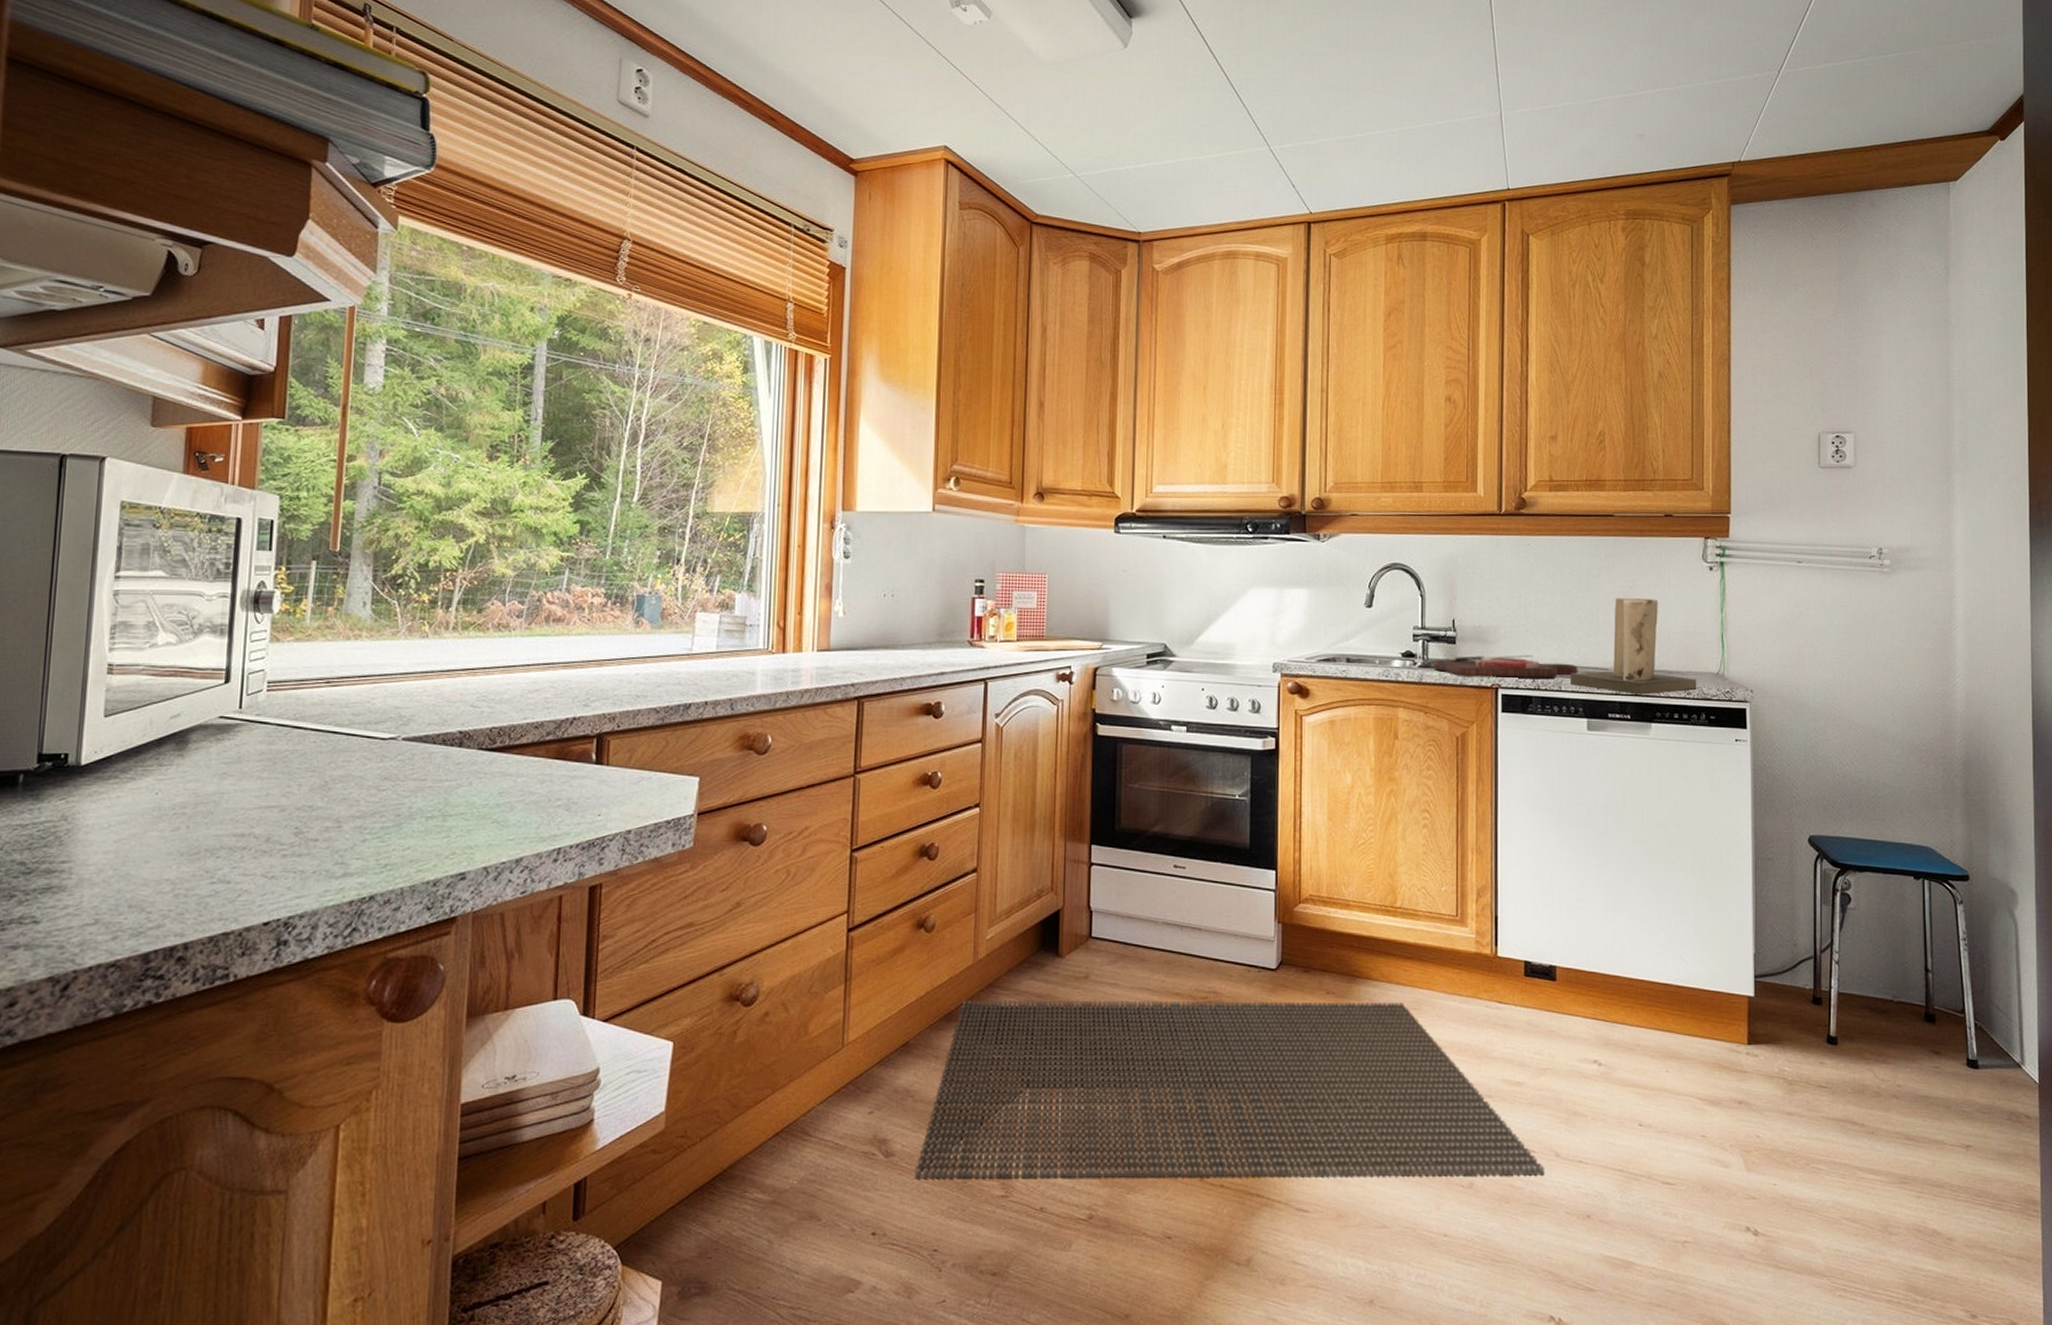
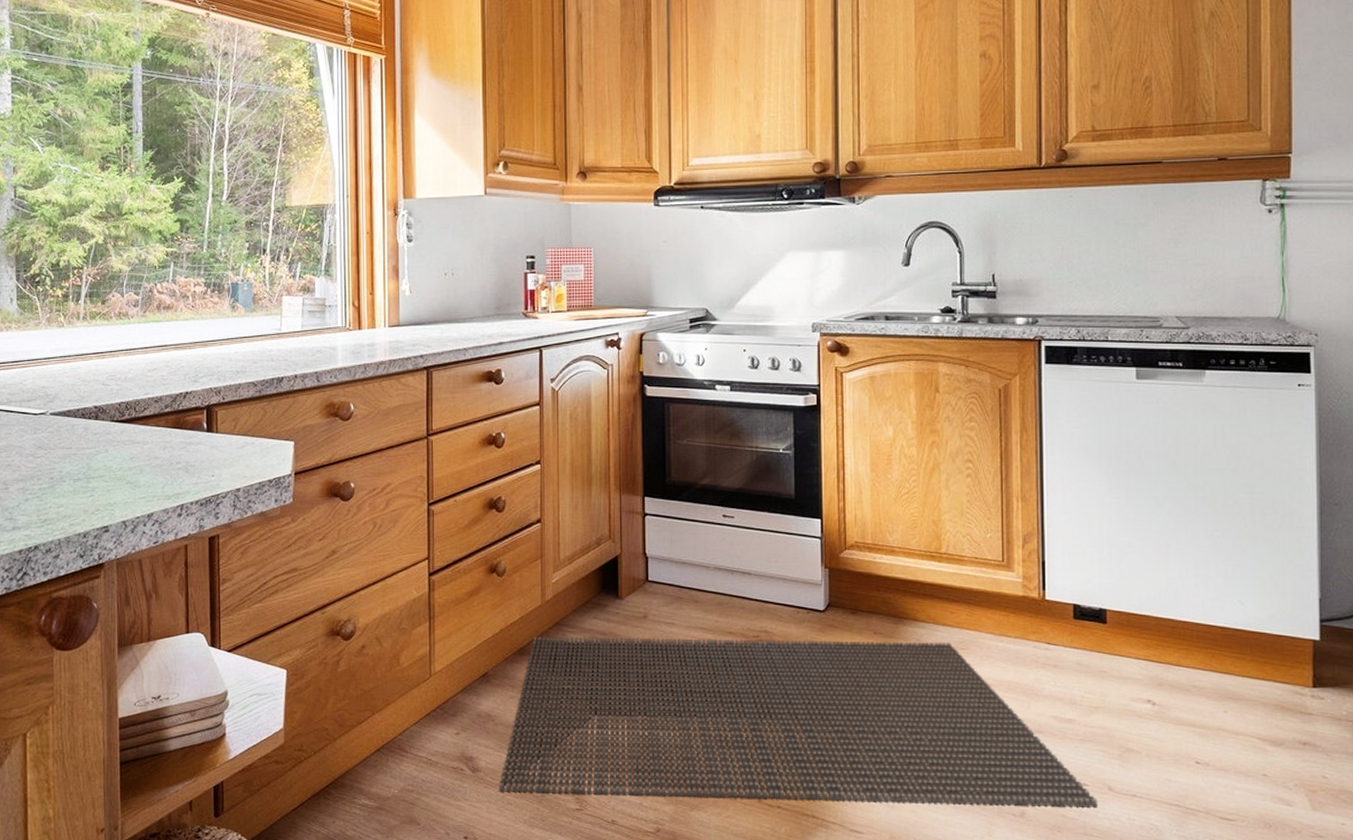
cutting board: present [1434,654,1578,679] -> none [974,306,1126,331]
paper towel roll: present [1570,598,1697,695] -> none [1117,245,1255,342]

